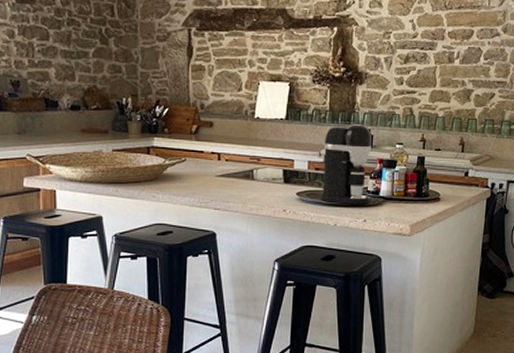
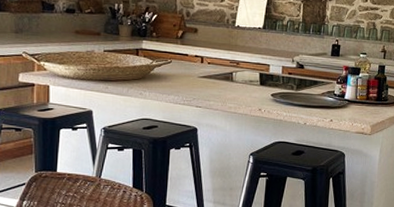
coffee maker: present [320,124,372,204] -> none [292,35,339,106]

